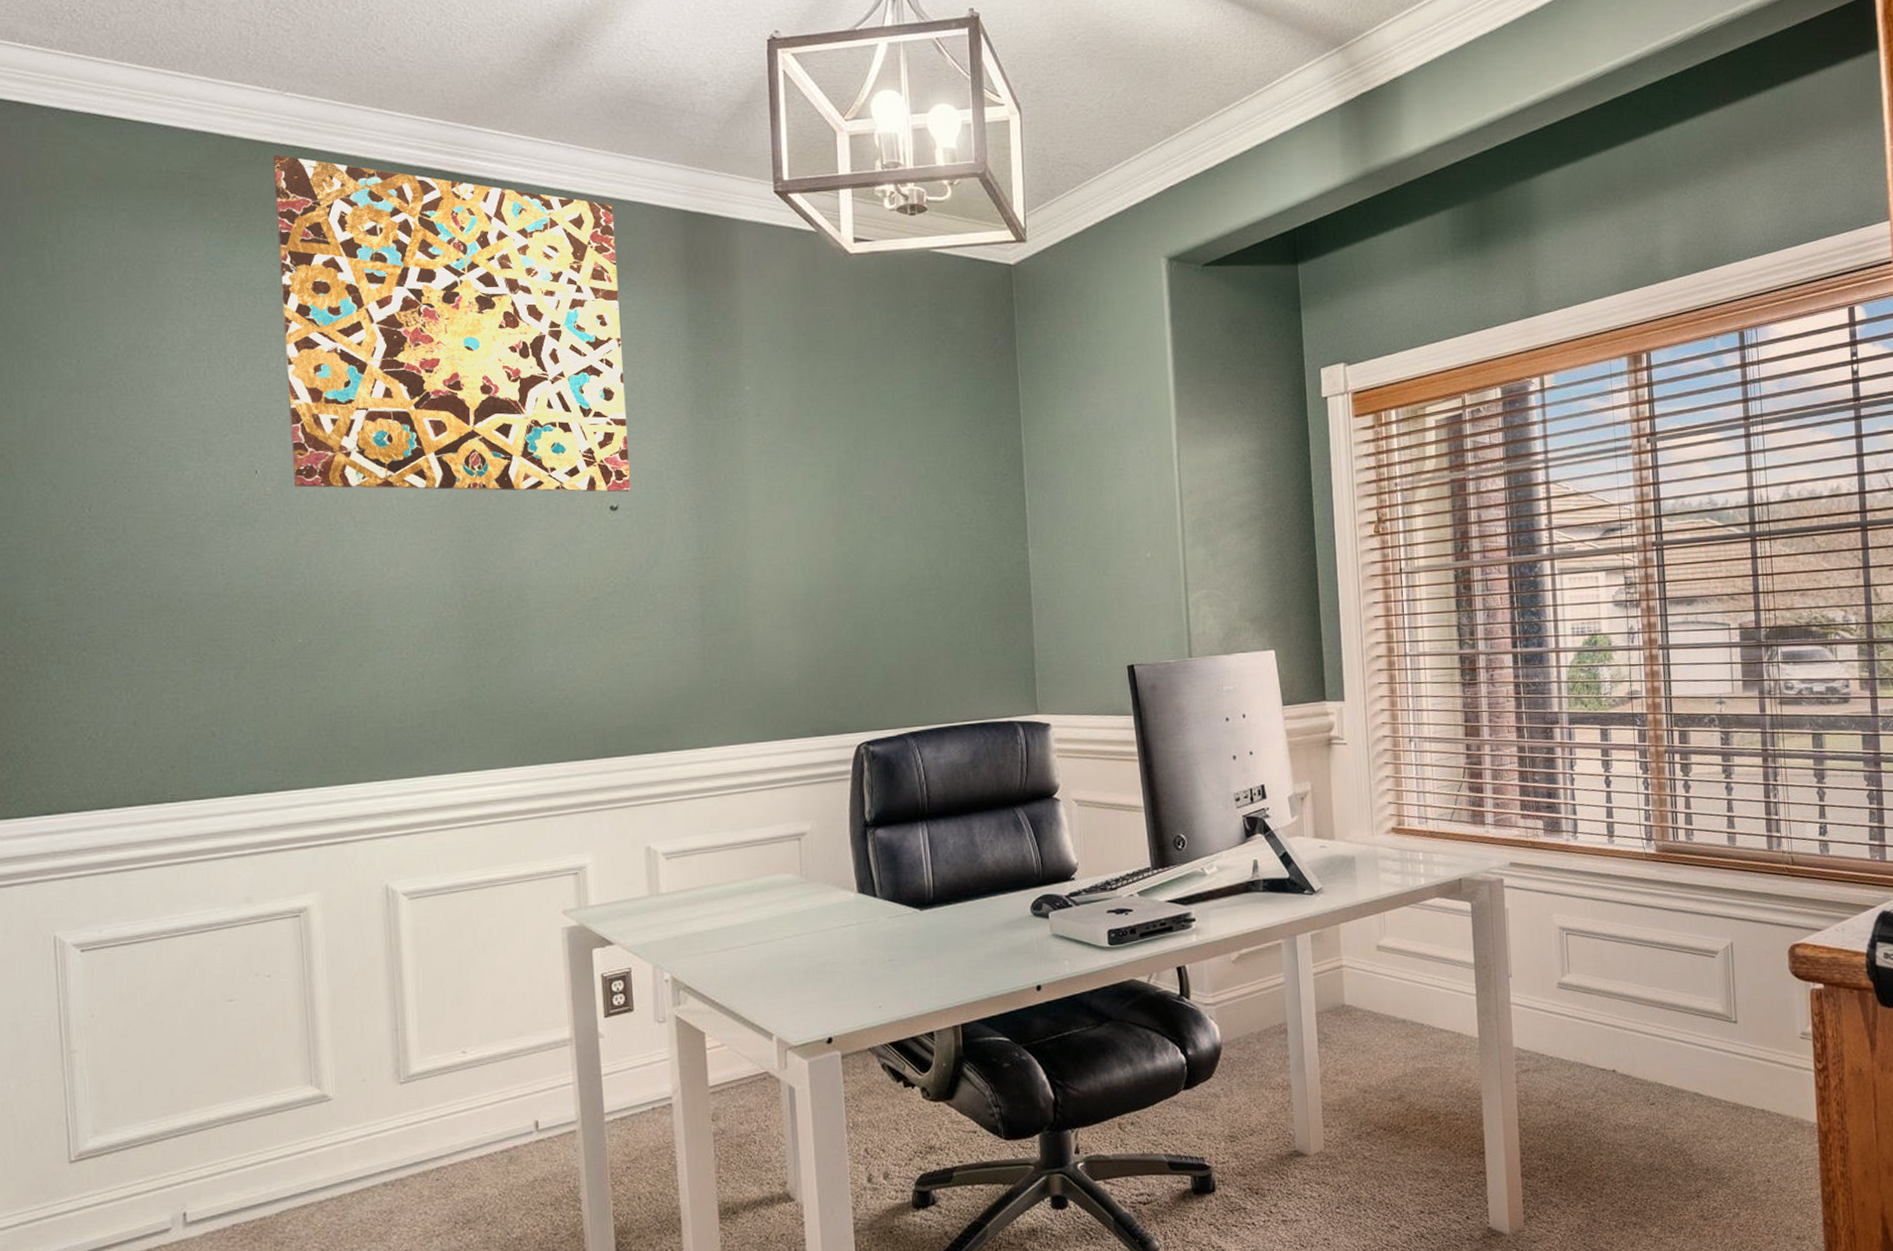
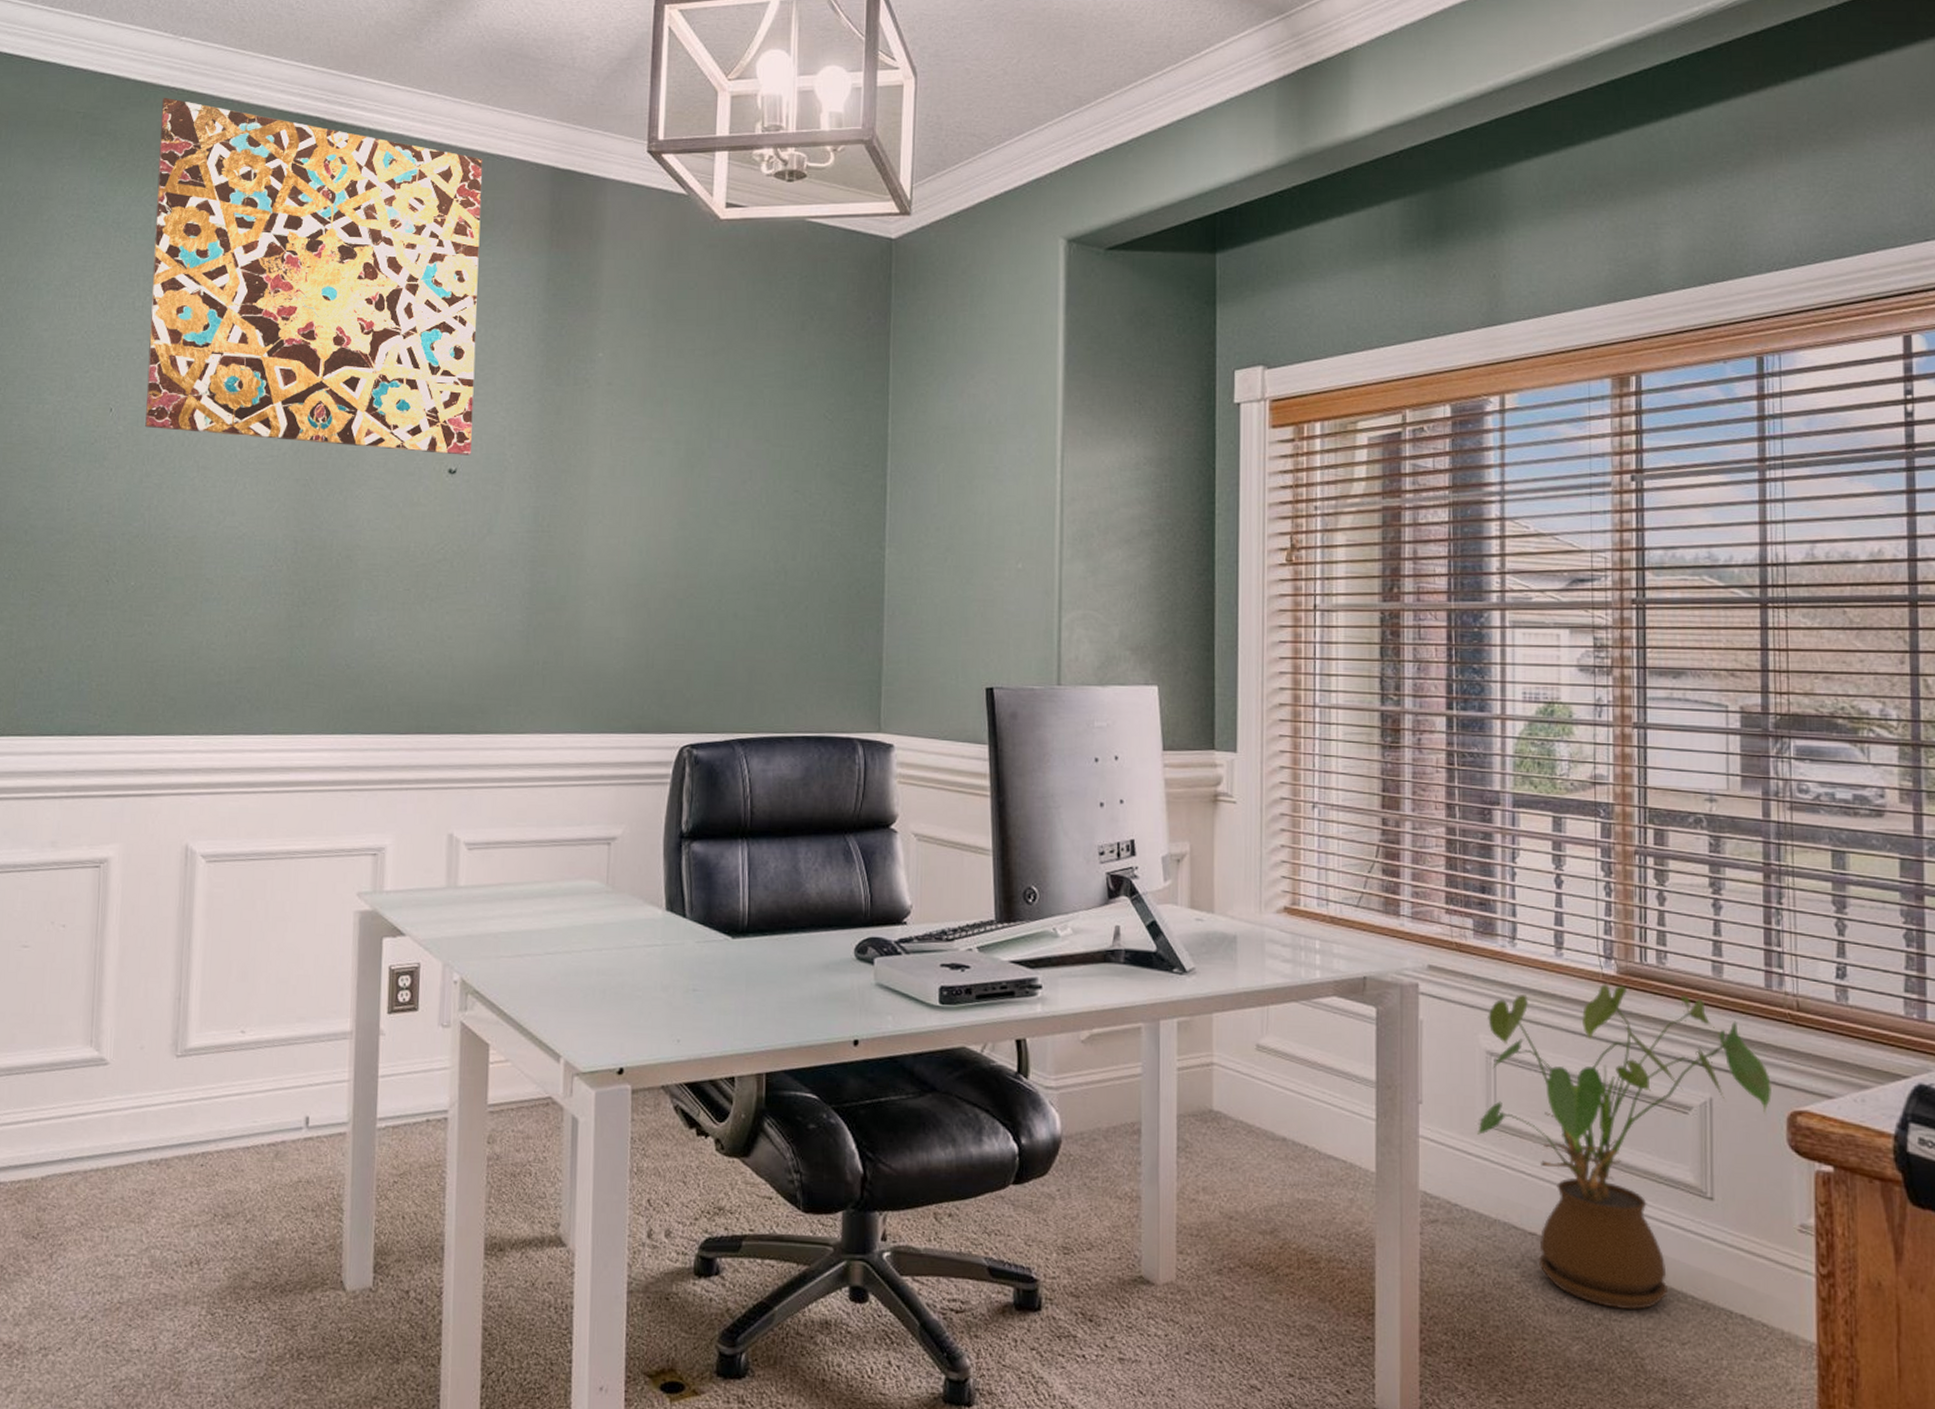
house plant: none [1555,861,1776,1120] -> present [1476,983,1772,1310]

